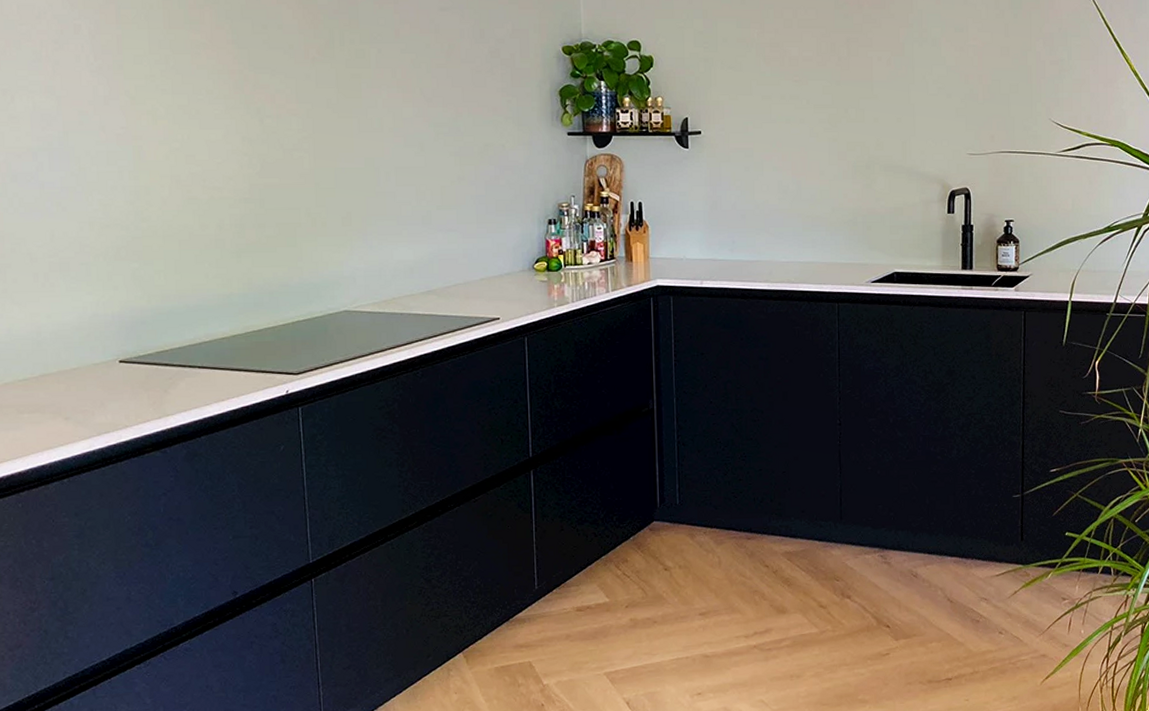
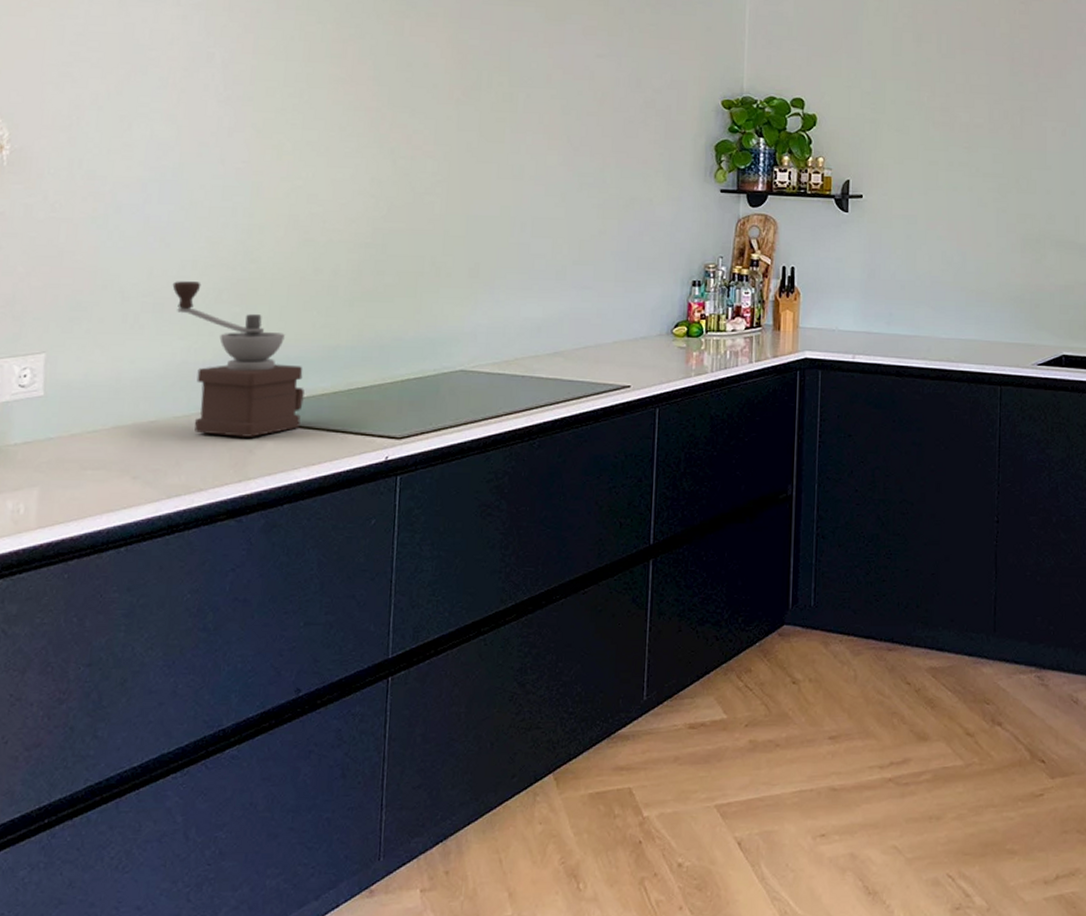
coffee grinder: none [74,241,207,379] -> present [172,281,304,437]

